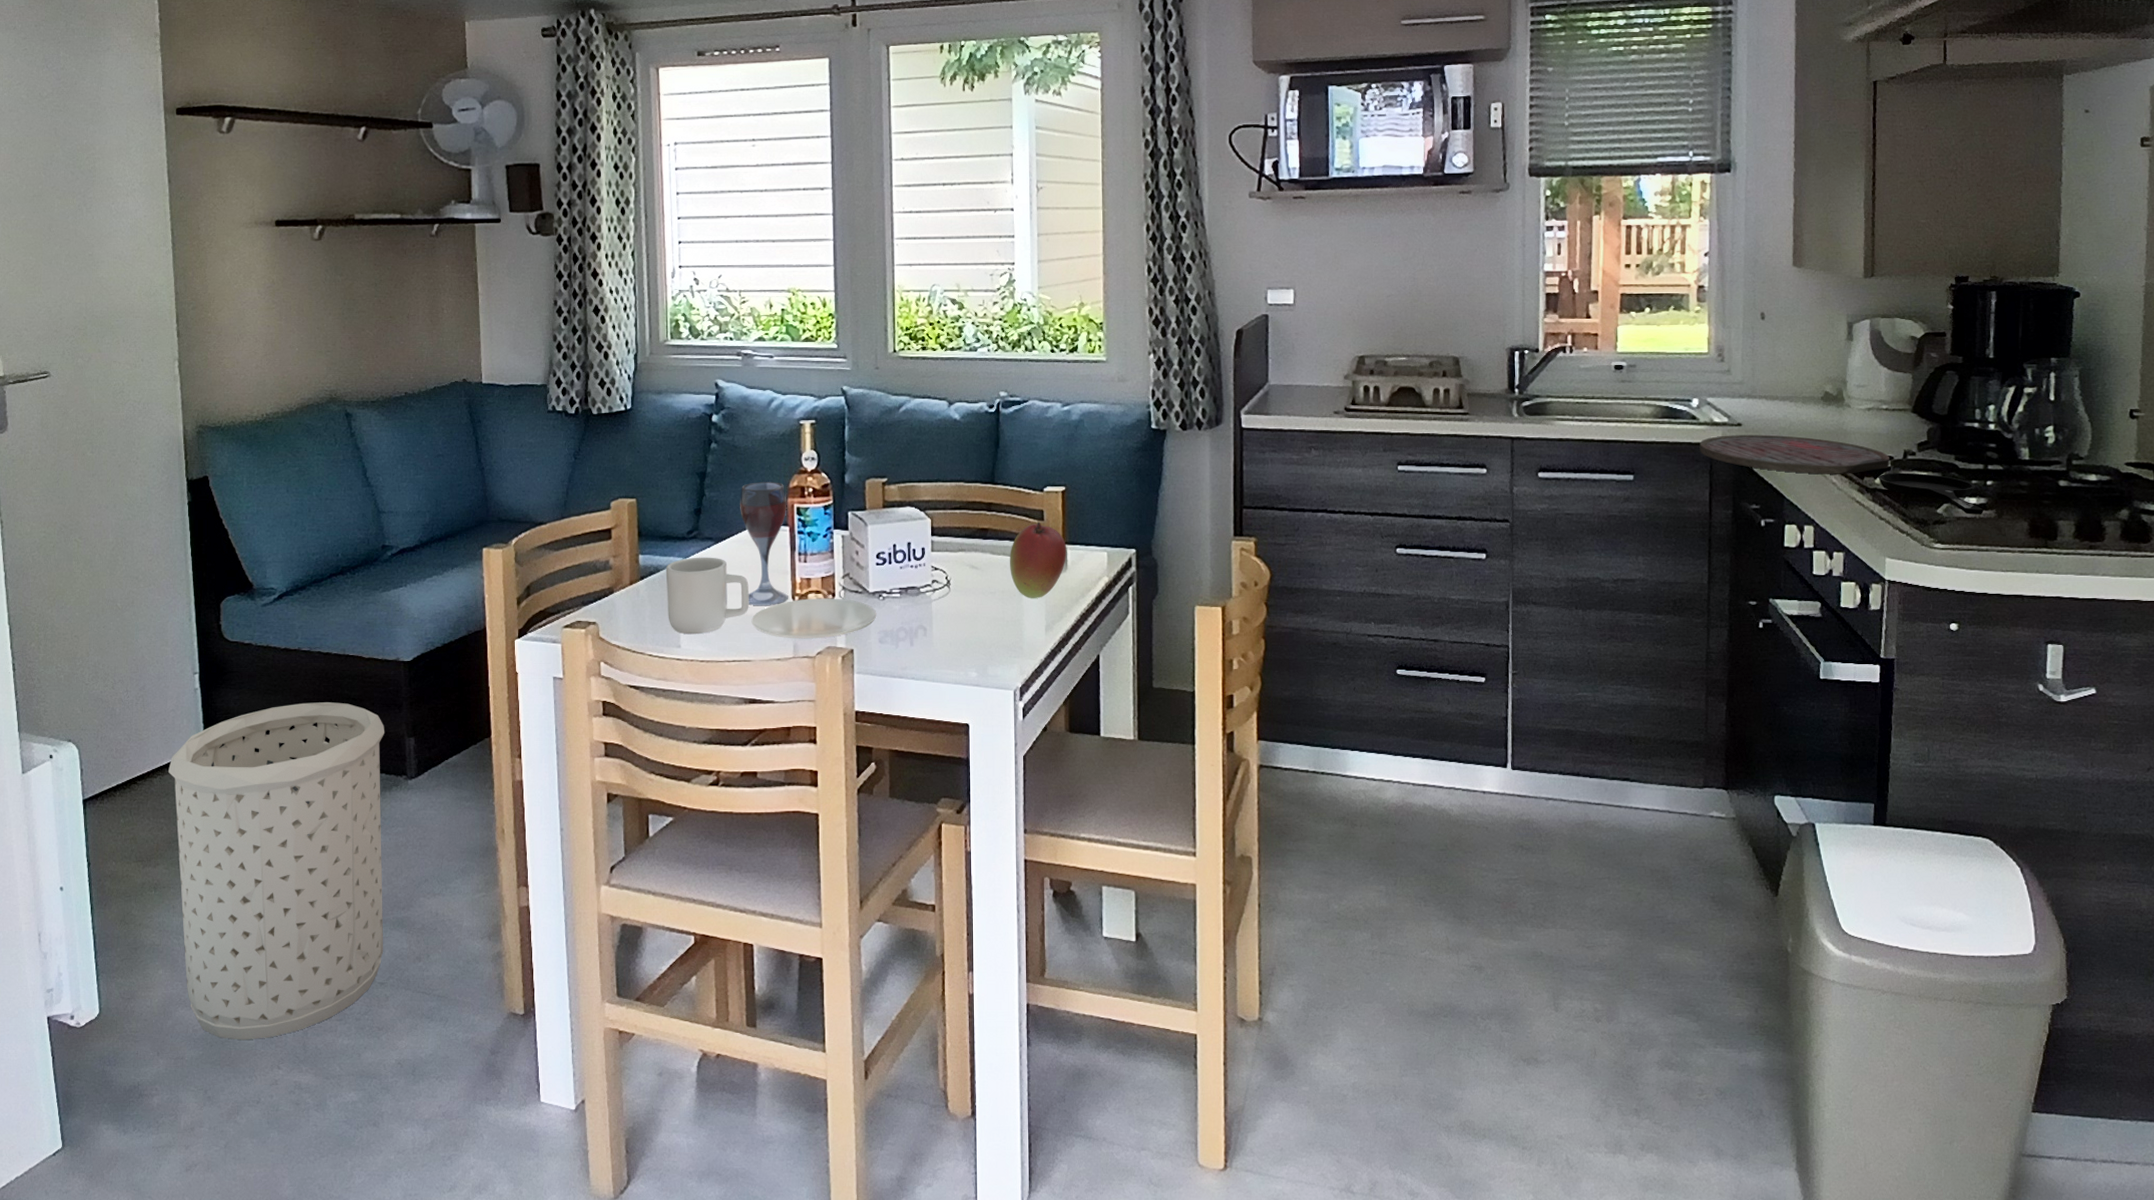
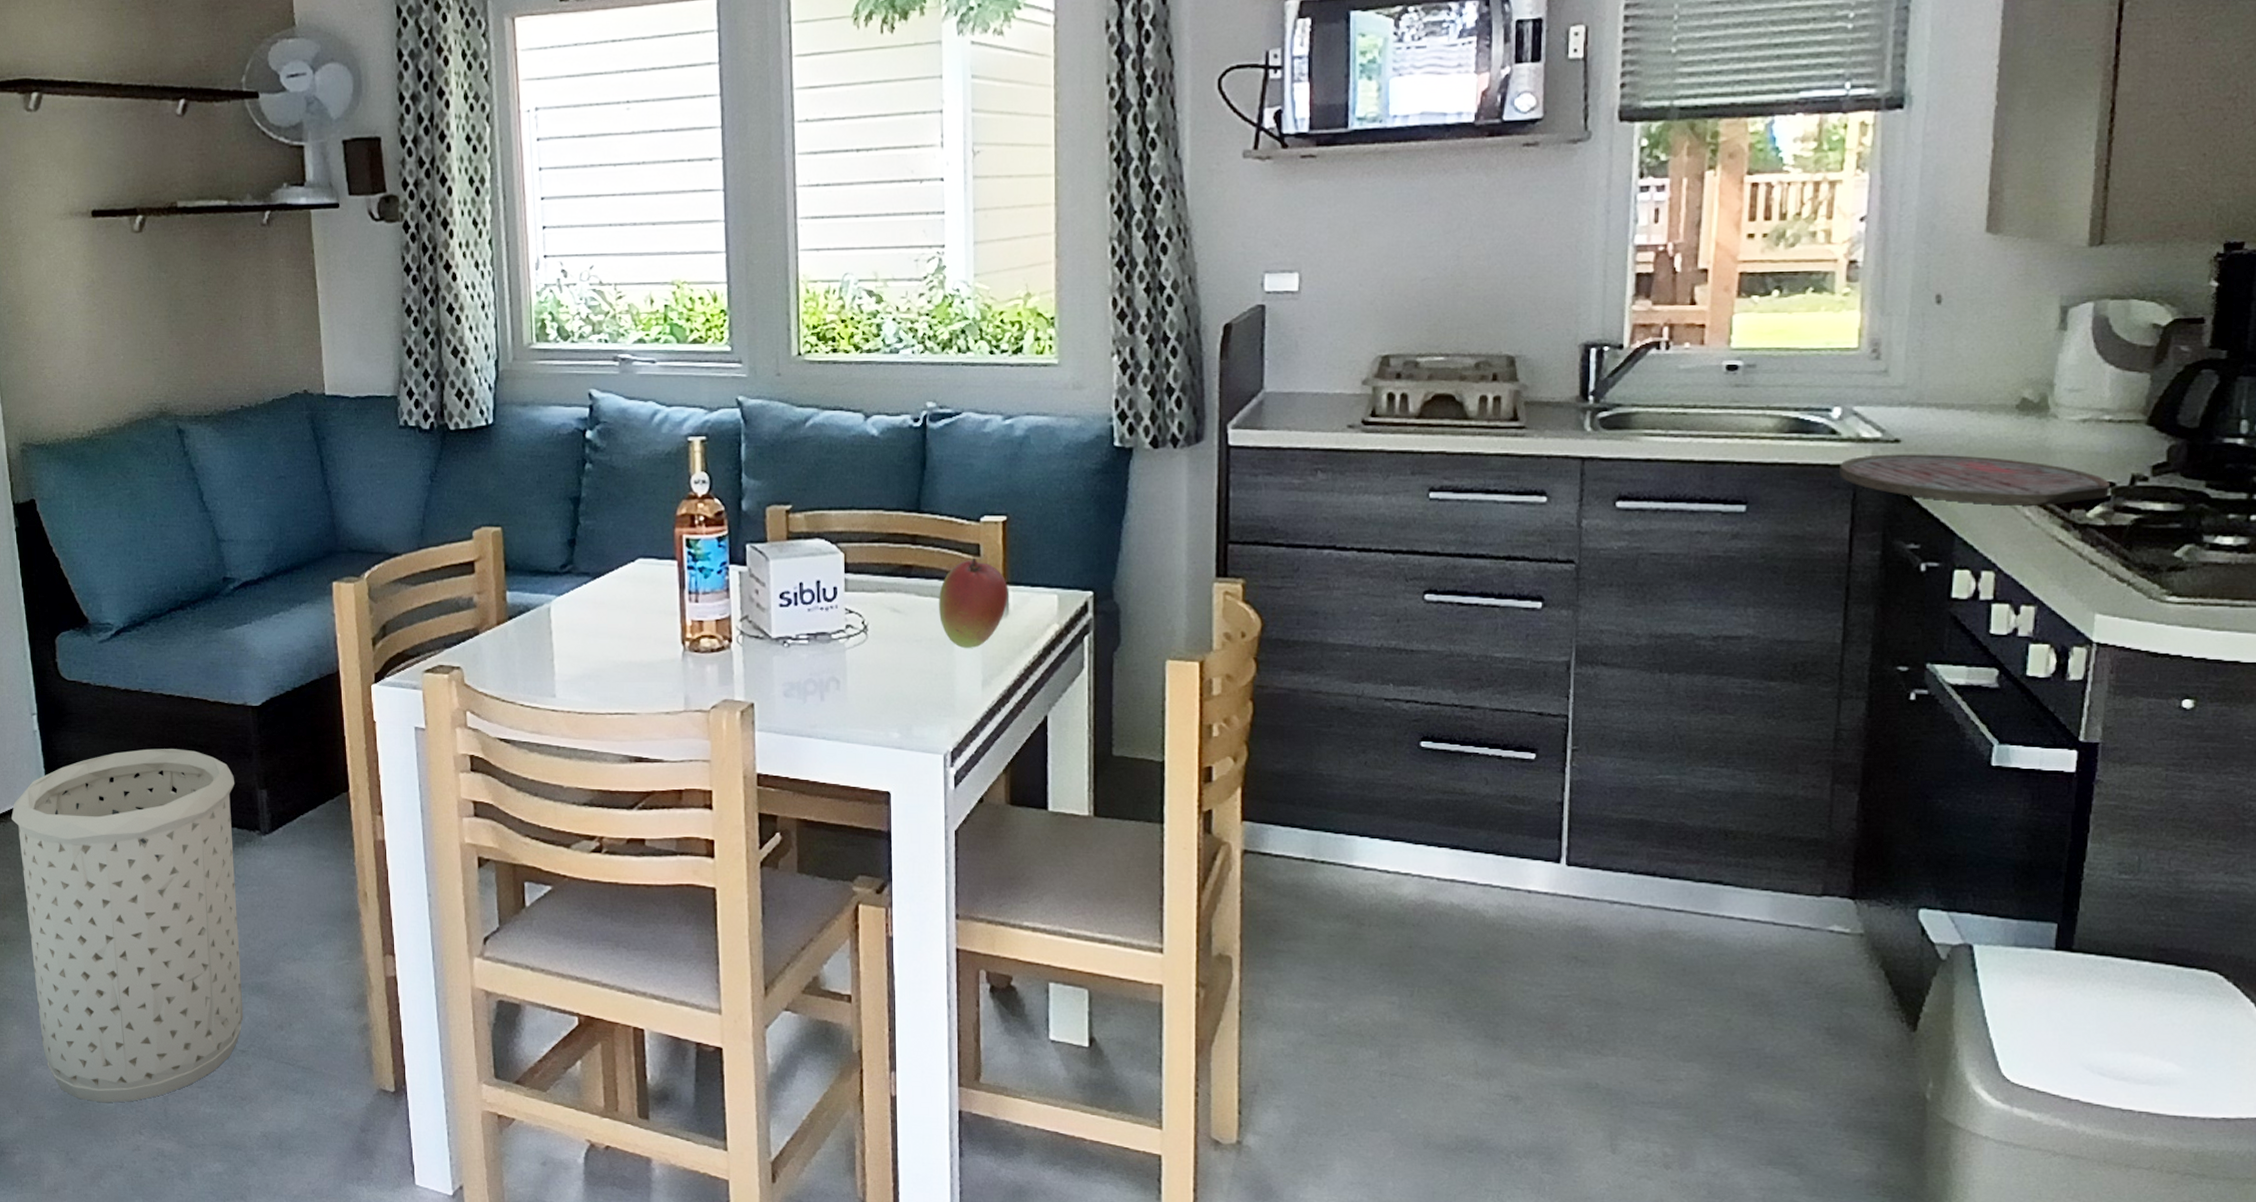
mug: present [665,557,749,635] -> none [536,595,633,683]
cup: present [740,482,788,606] -> none [620,509,677,652]
plate: present [751,598,877,639] -> none [635,644,781,690]
frying pan: present [1878,472,1984,515] -> none [2092,503,2243,559]

